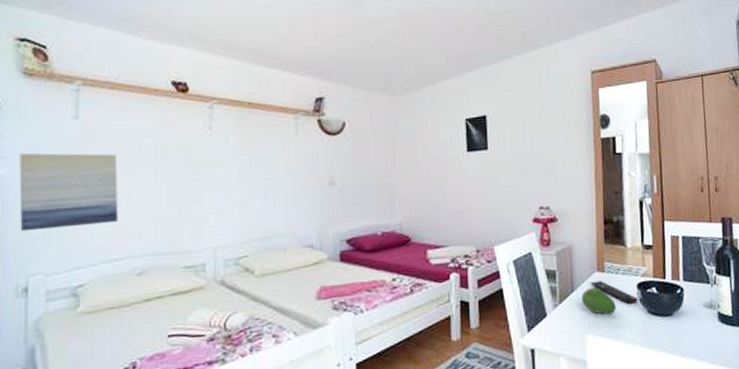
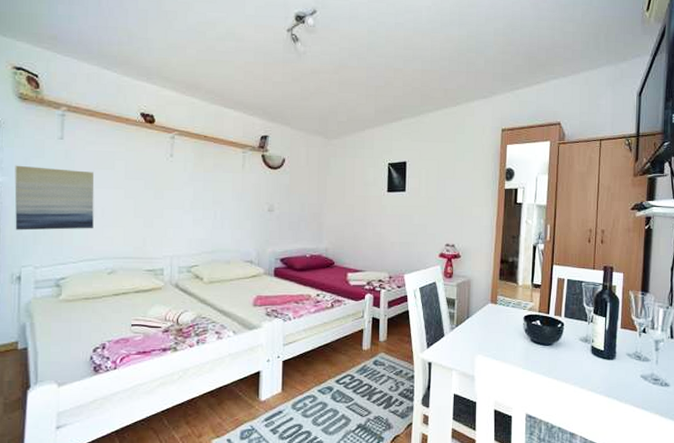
fruit: present [582,288,616,314] -> none [475,317,504,339]
remote control: present [590,281,639,305] -> none [483,311,524,334]

